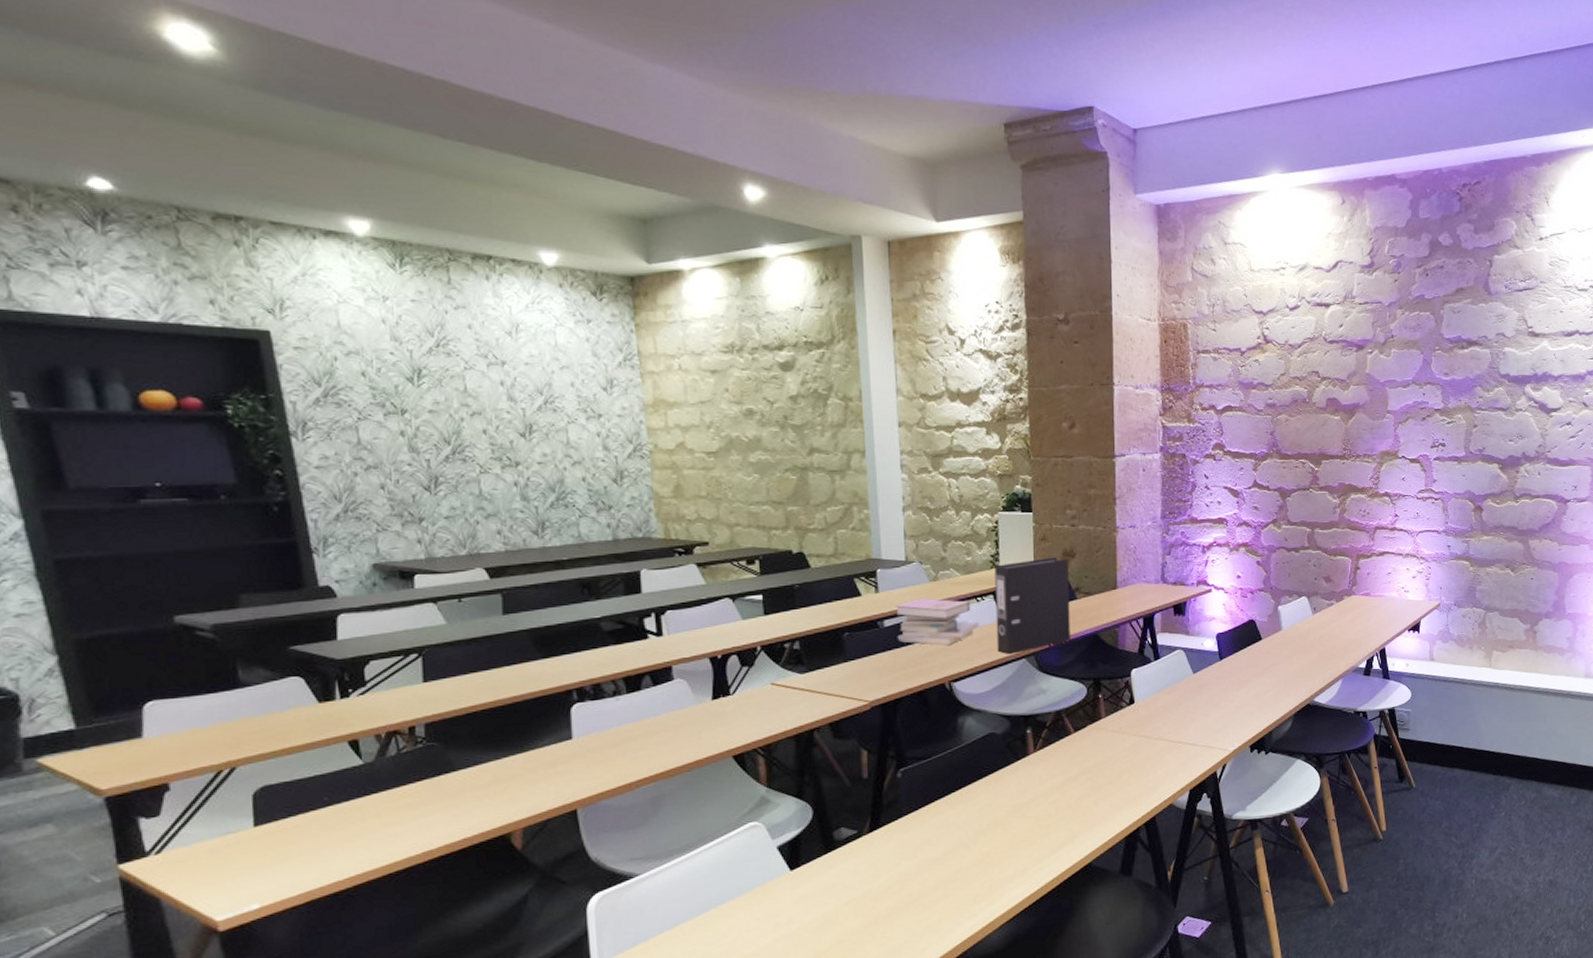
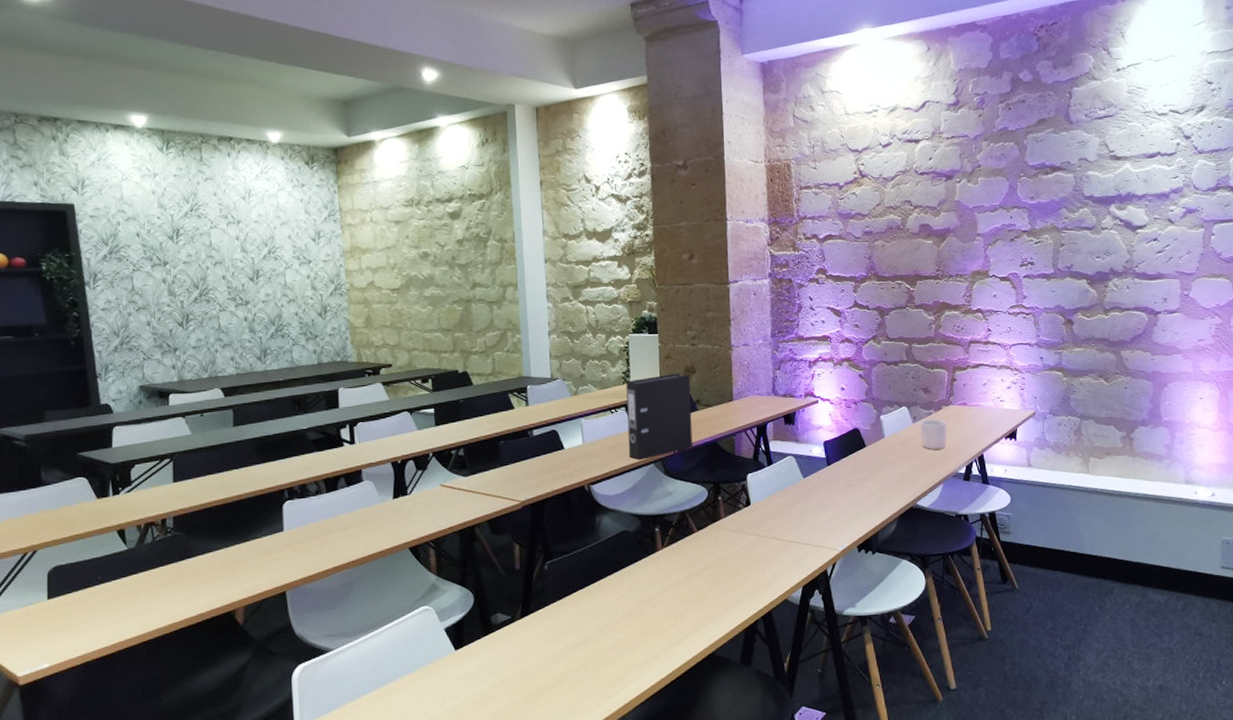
books: present [896,598,979,645] -> none [543,411,613,452]
mug: none [1320,610,1349,643] -> present [920,419,947,450]

